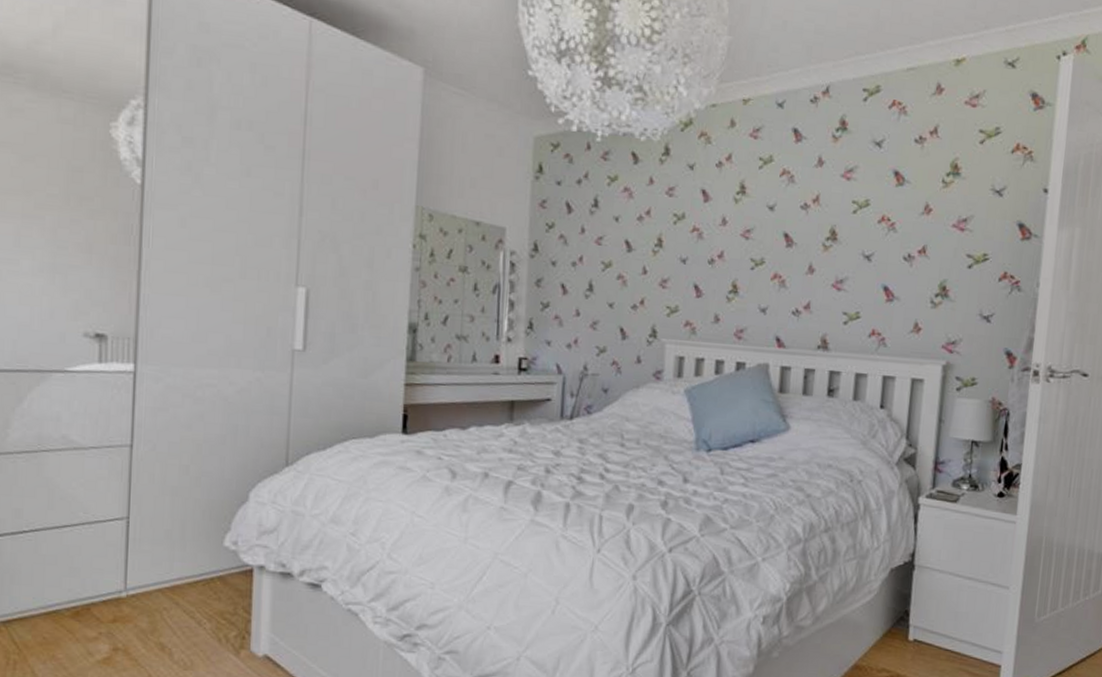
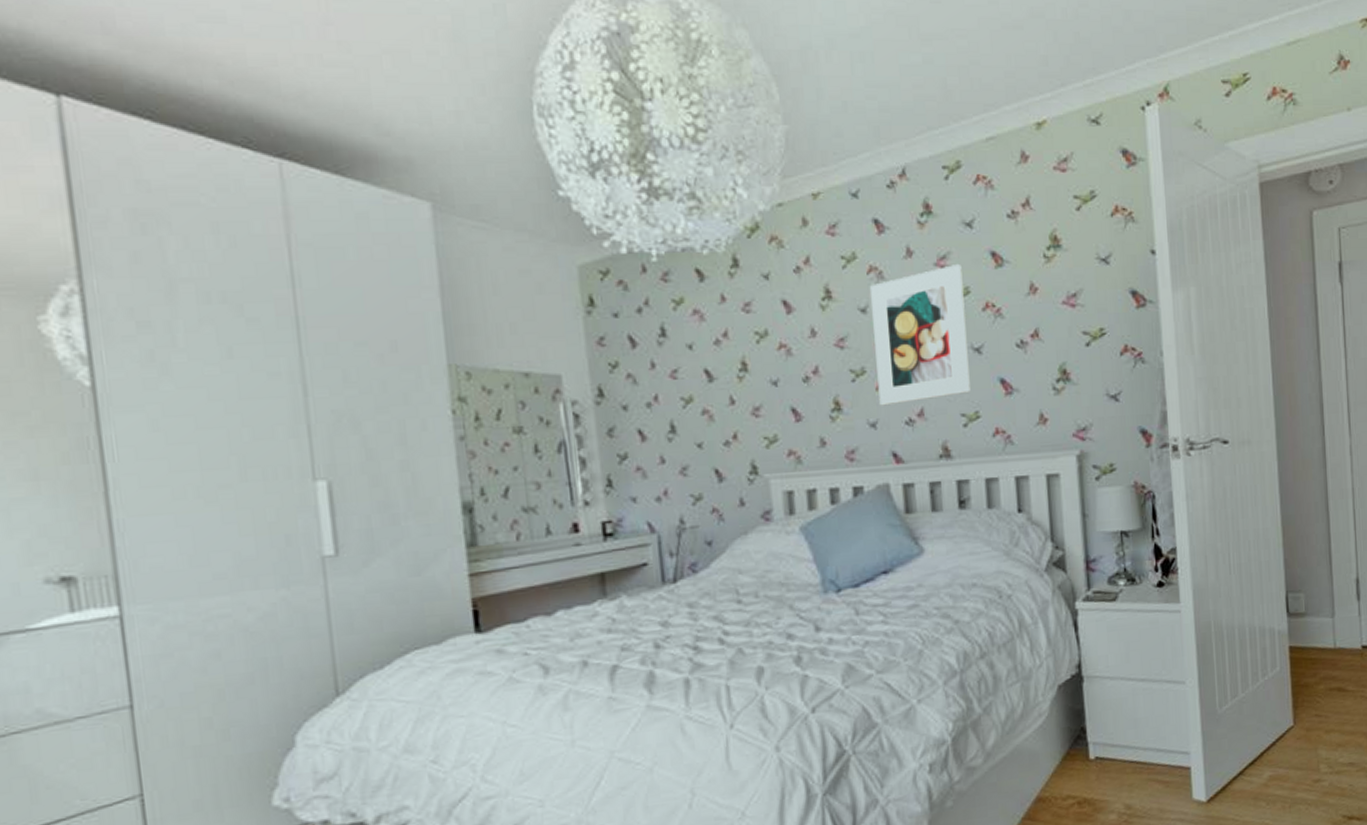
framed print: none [772,177,866,295] -> present [869,263,970,406]

